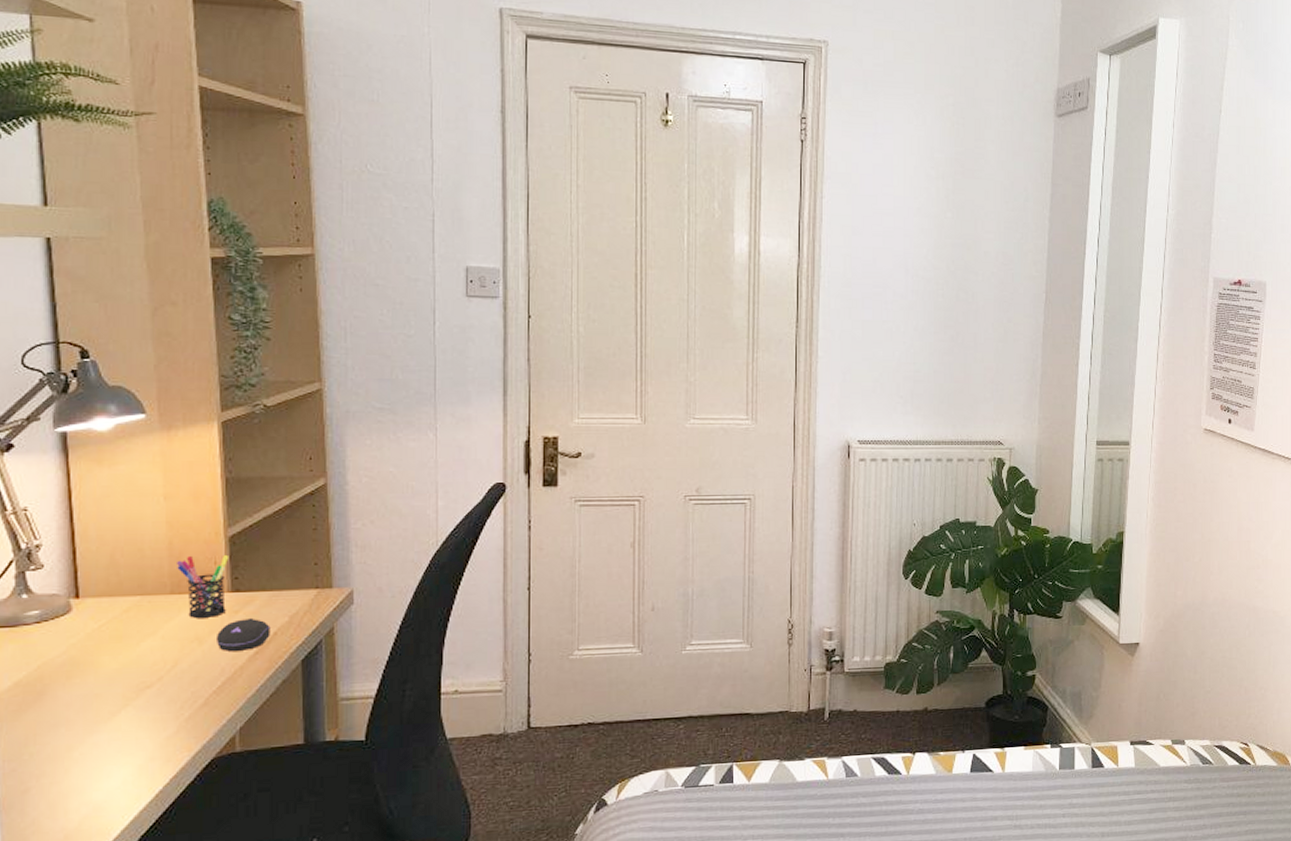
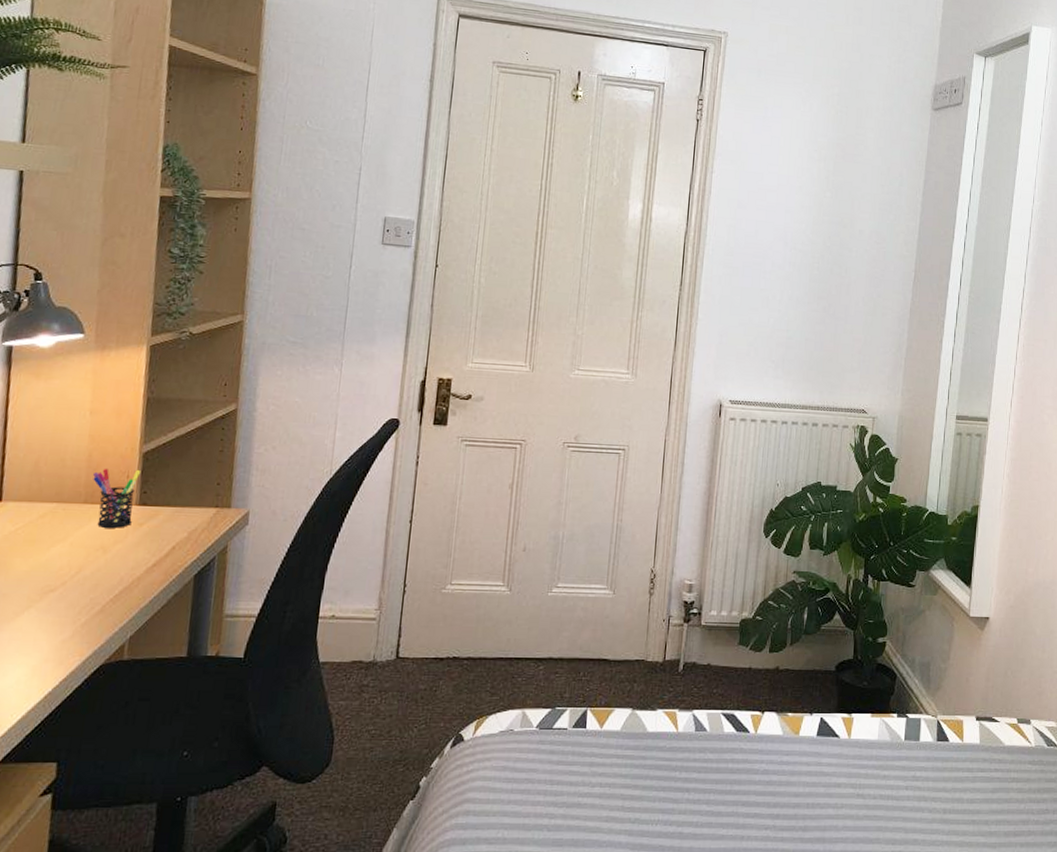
computer mouse: present [215,617,270,651] -> none [118,531,170,562]

